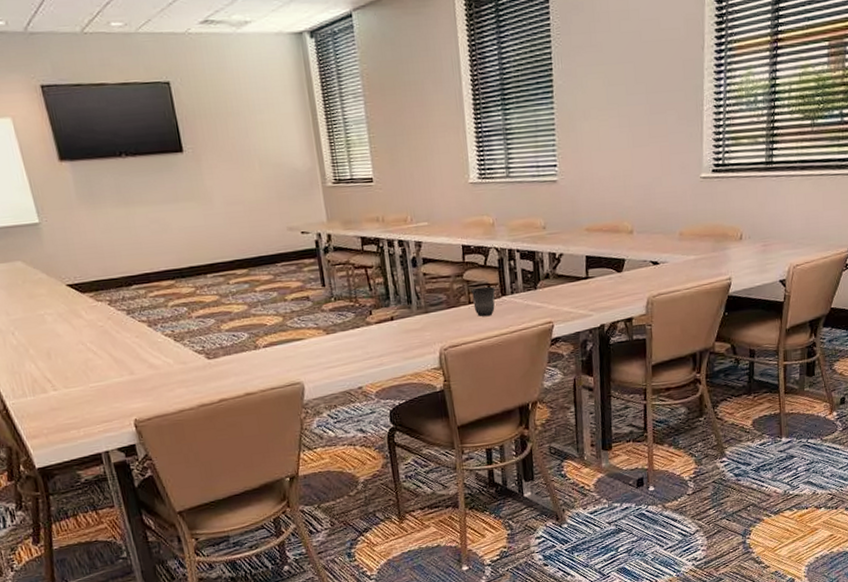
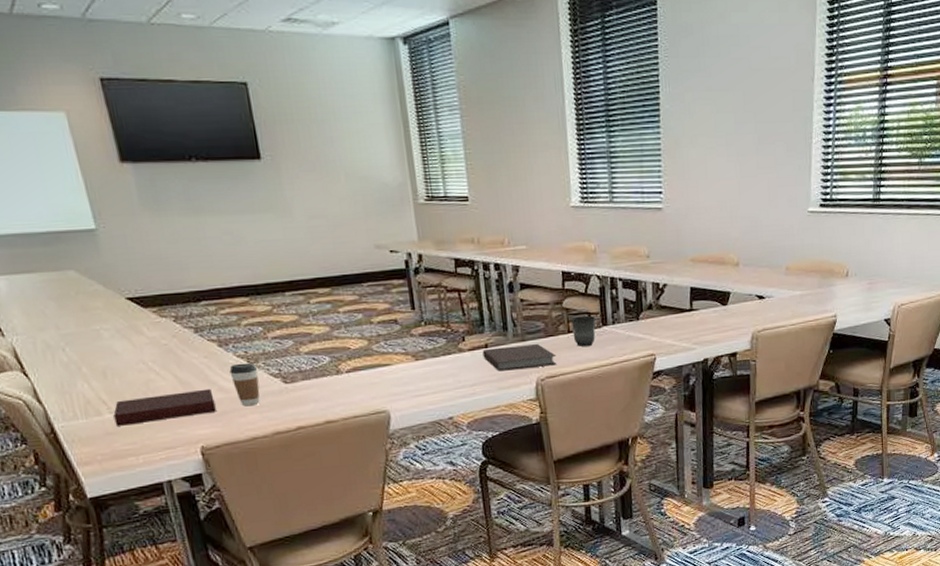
notebook: none [57,365,147,402] -> present [113,388,216,426]
coffee cup: none [158,341,186,381] -> present [229,362,260,407]
notebook: none [388,314,459,343] -> present [482,343,557,371]

